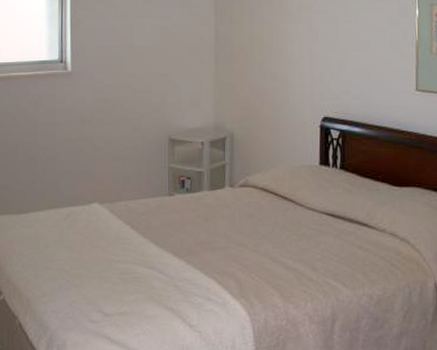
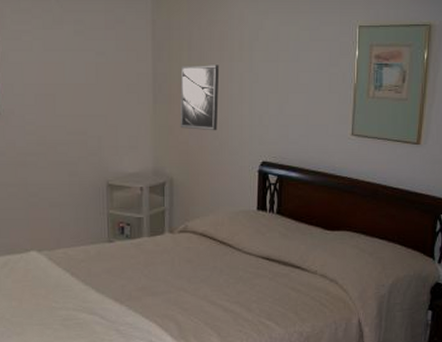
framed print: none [240,26,279,88] -> present [180,65,220,131]

